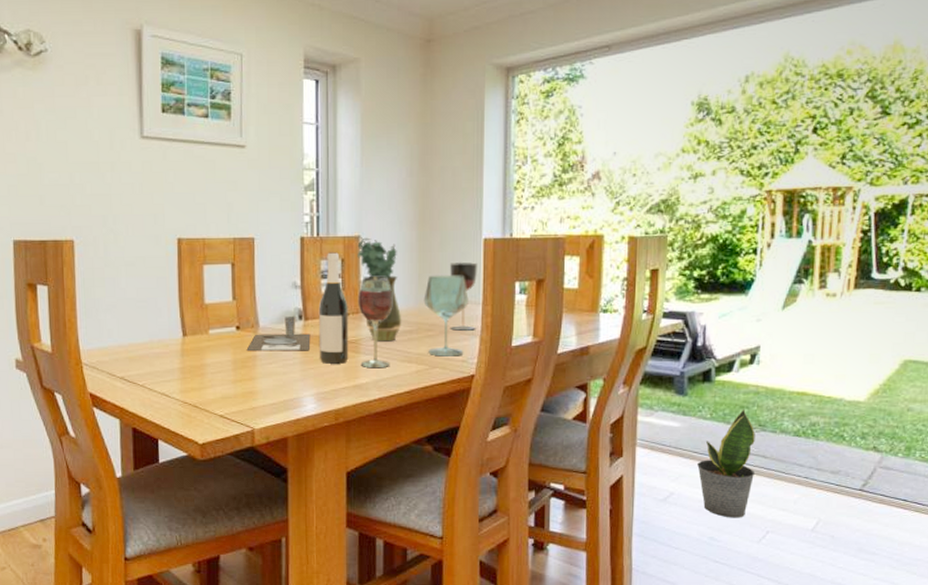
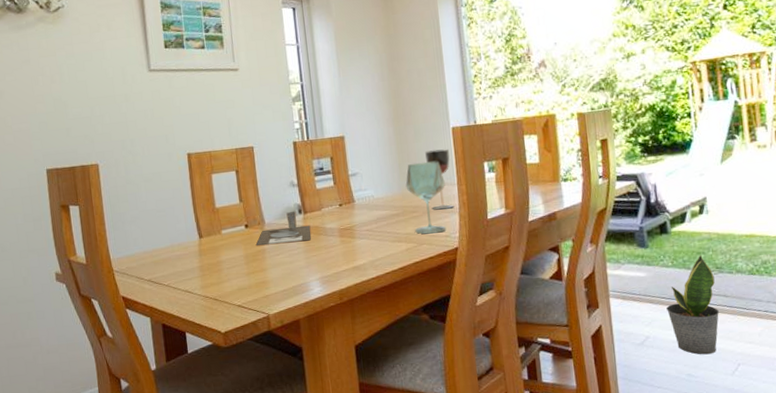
wine bottle: present [318,251,349,364] -> none [315,151,346,250]
vase: present [357,235,402,342] -> none [343,135,389,226]
wineglass: present [357,277,393,369] -> none [348,169,383,250]

